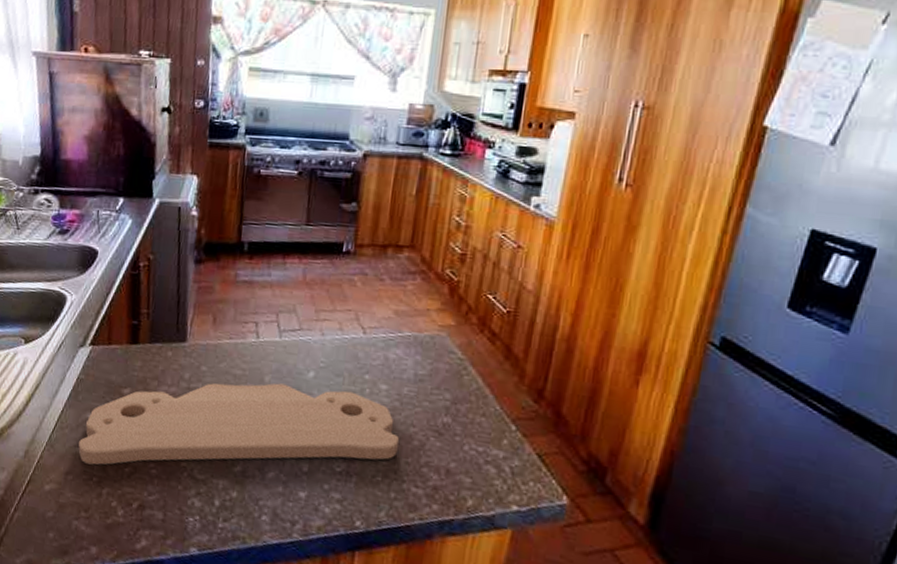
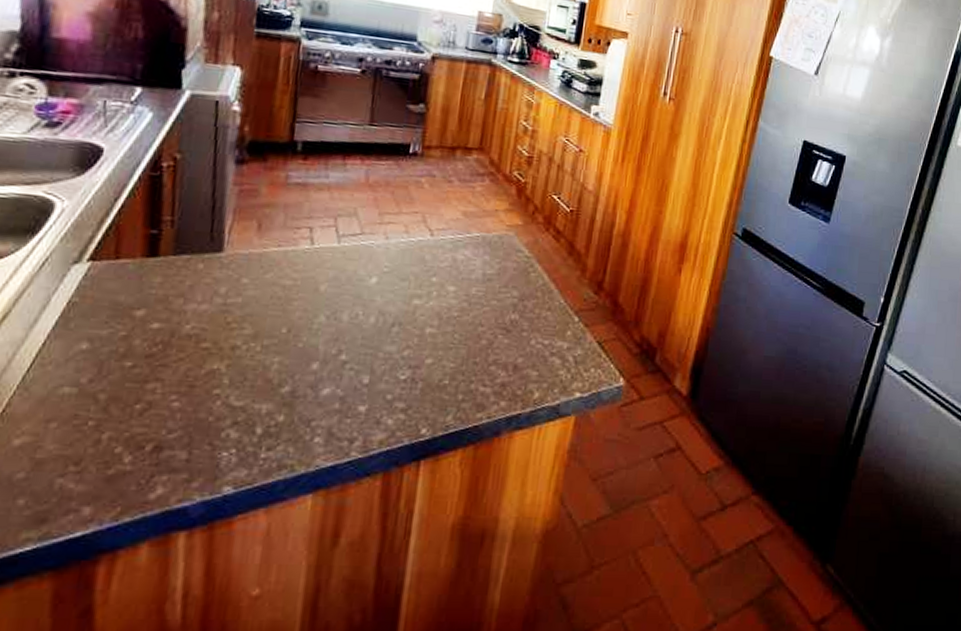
cutting board: present [78,383,399,465] -> none [66,291,467,406]

